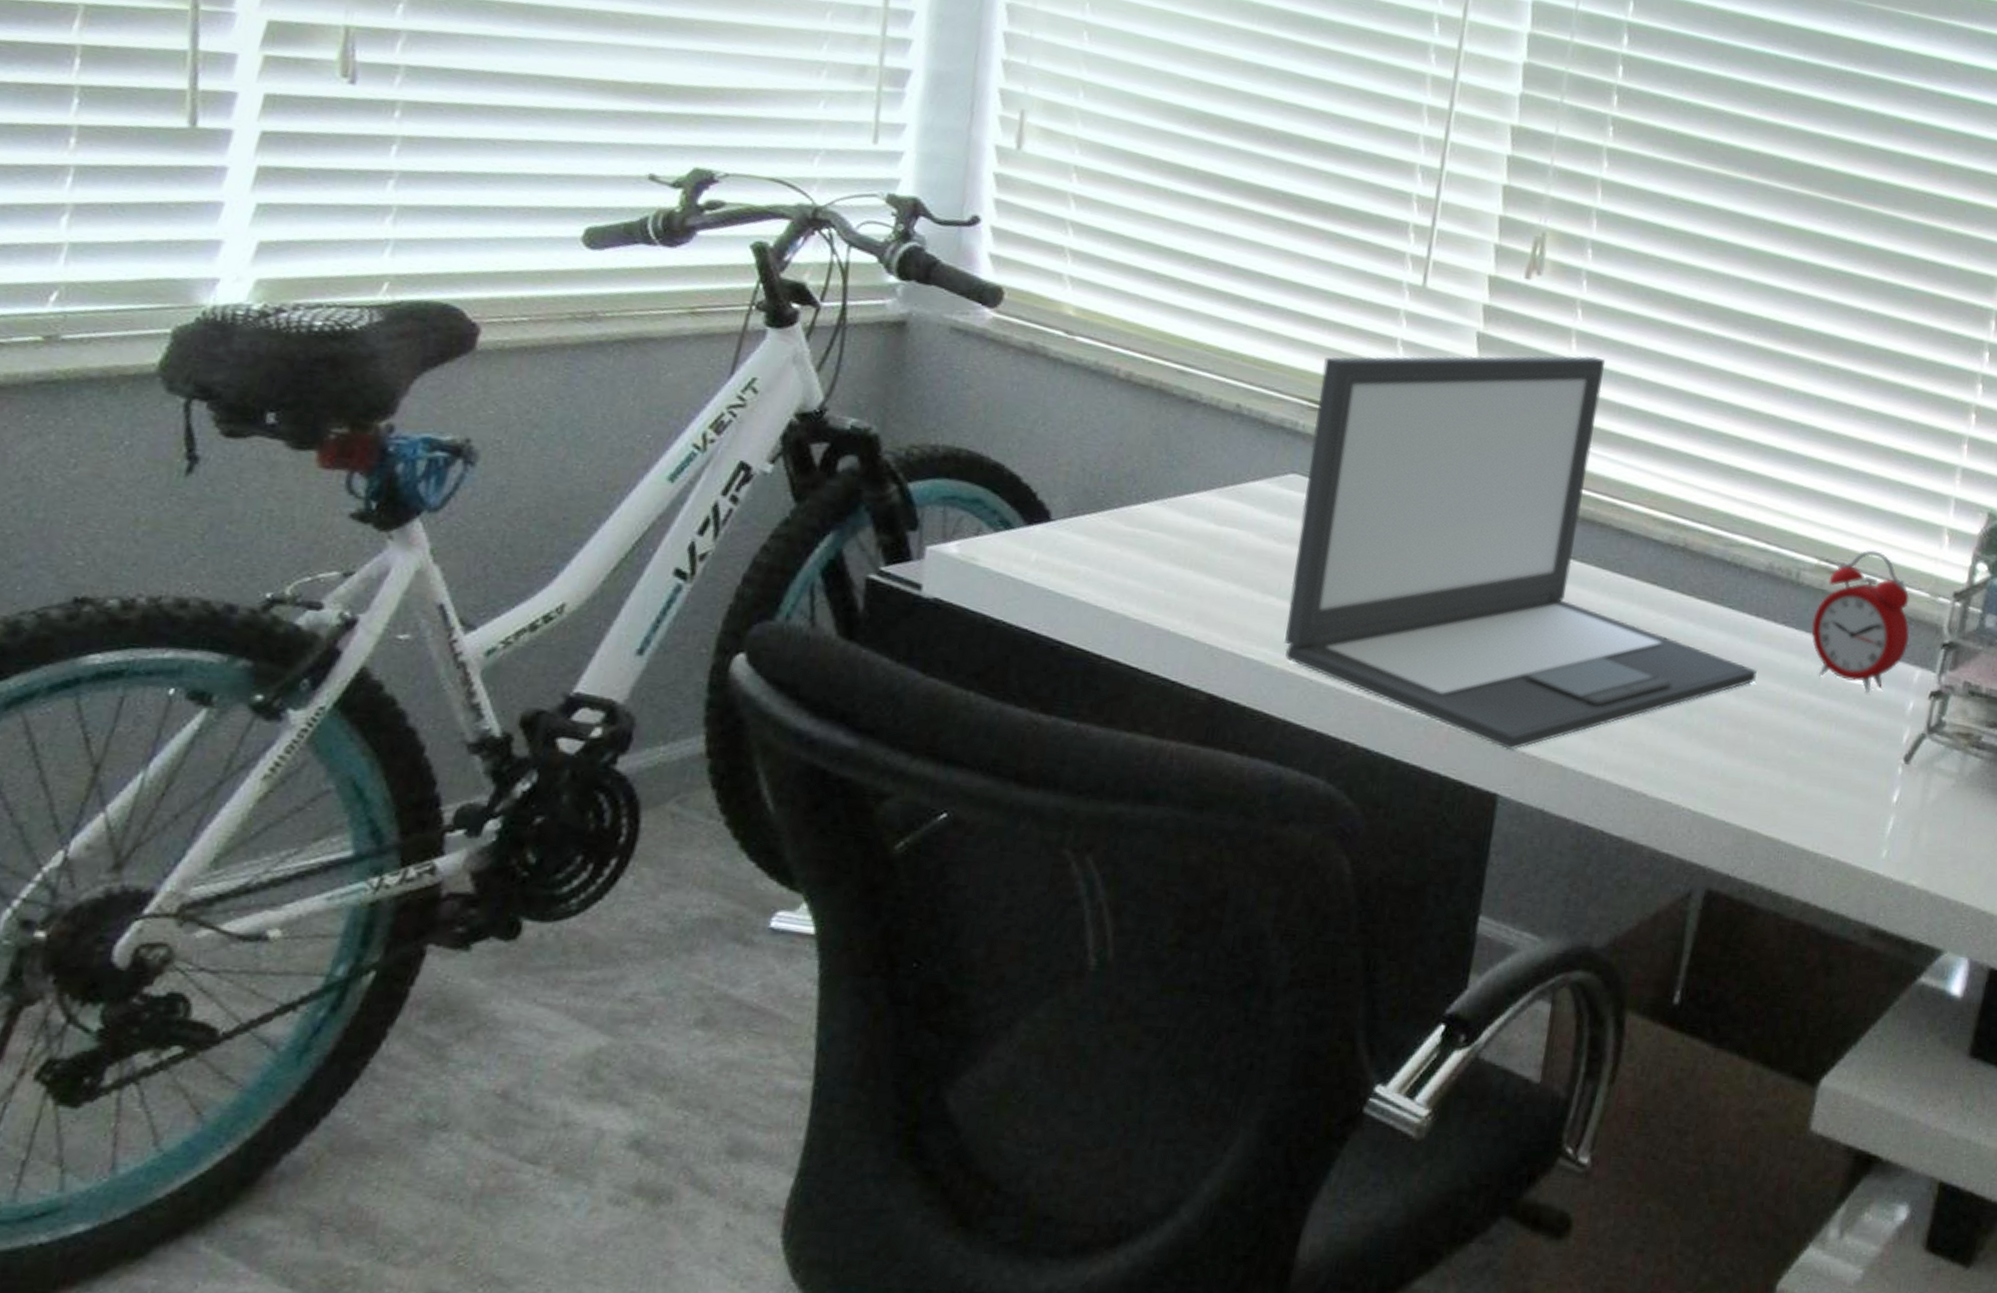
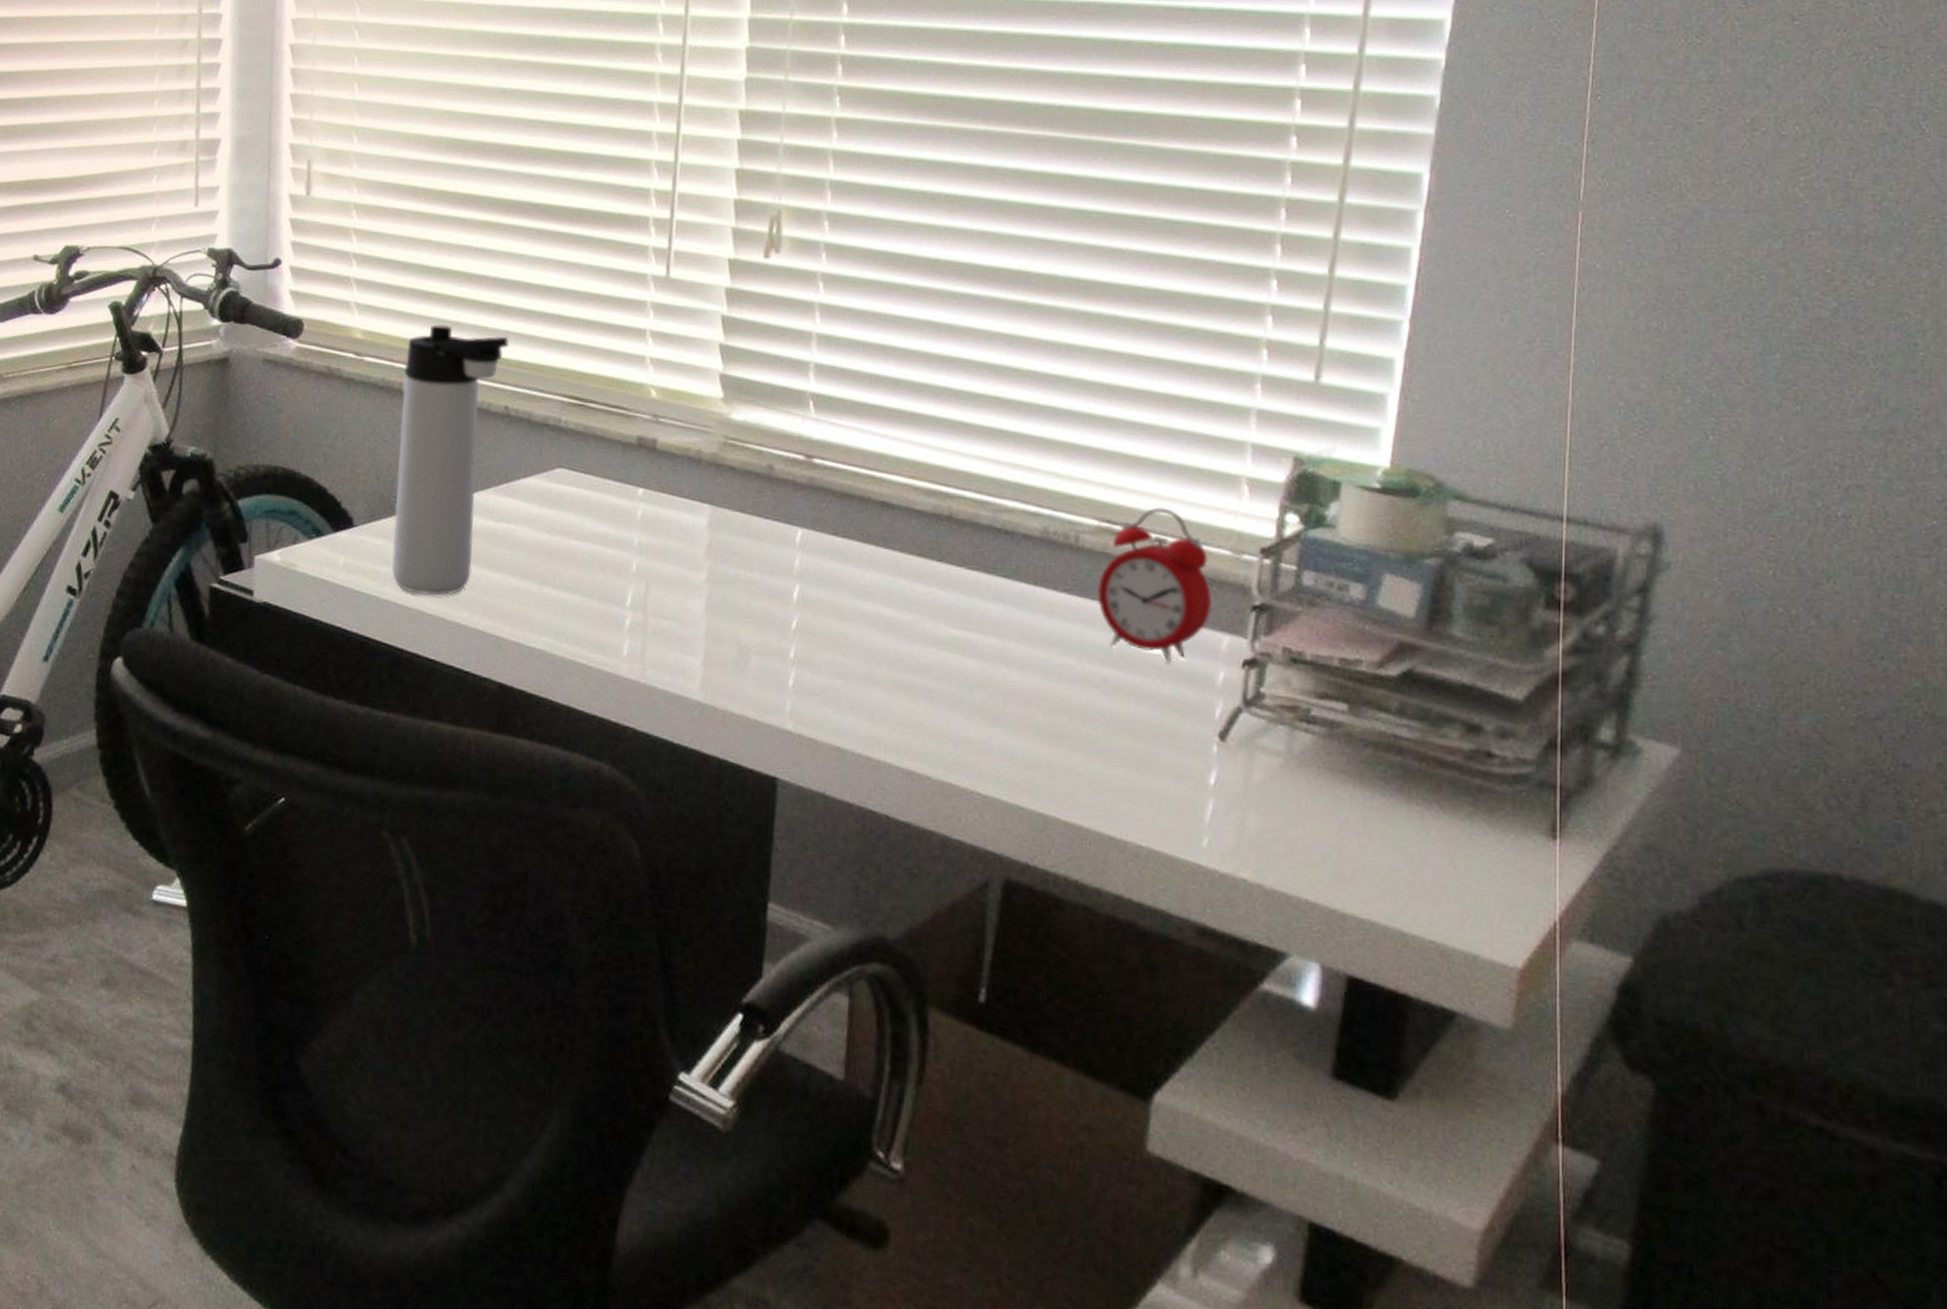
thermos bottle: none [1093,309,1246,600] -> present [391,325,509,596]
laptop: present [1285,355,1757,750] -> none [563,328,1040,732]

